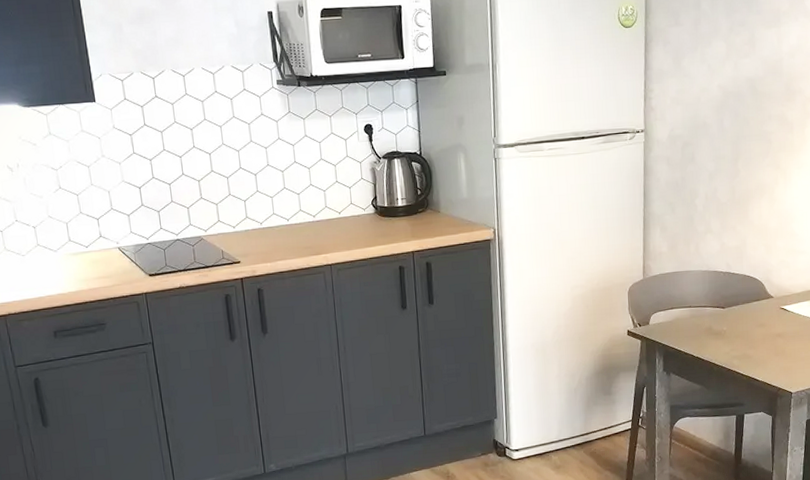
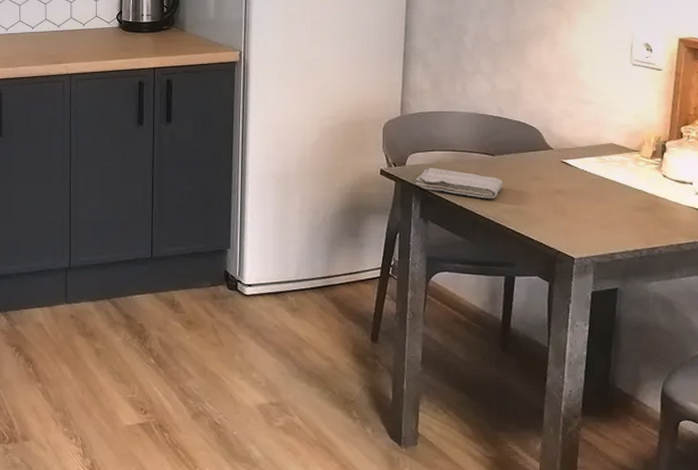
washcloth: none [658,324,733,348] -> present [416,167,504,199]

